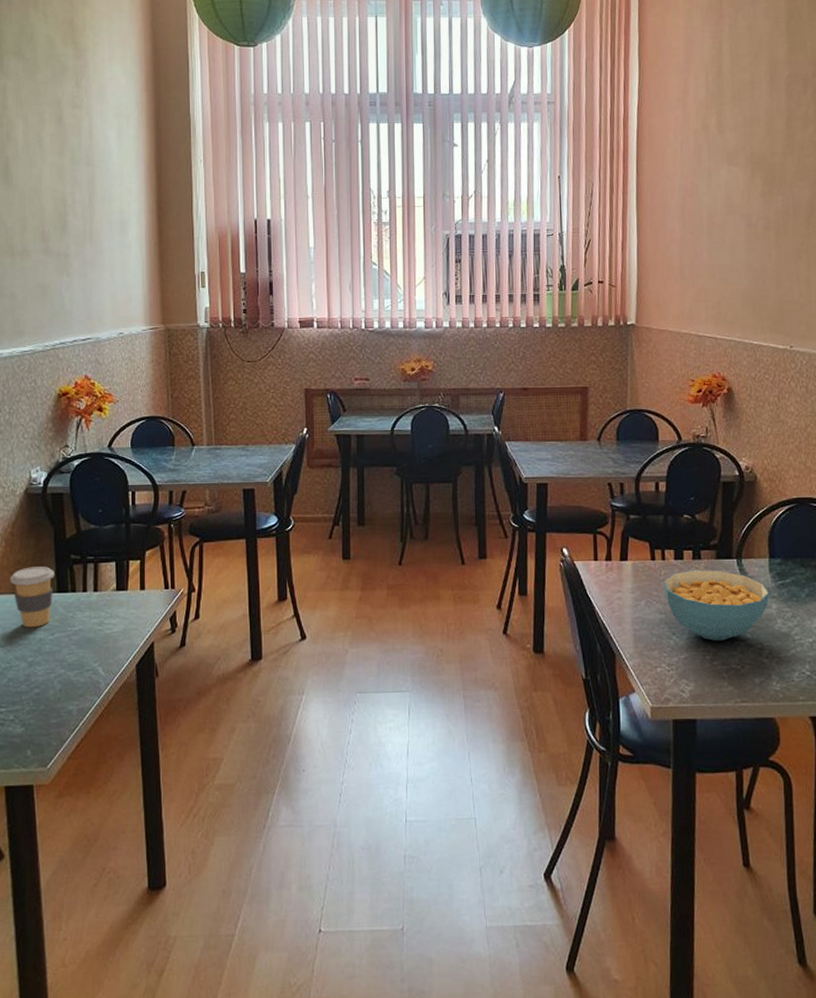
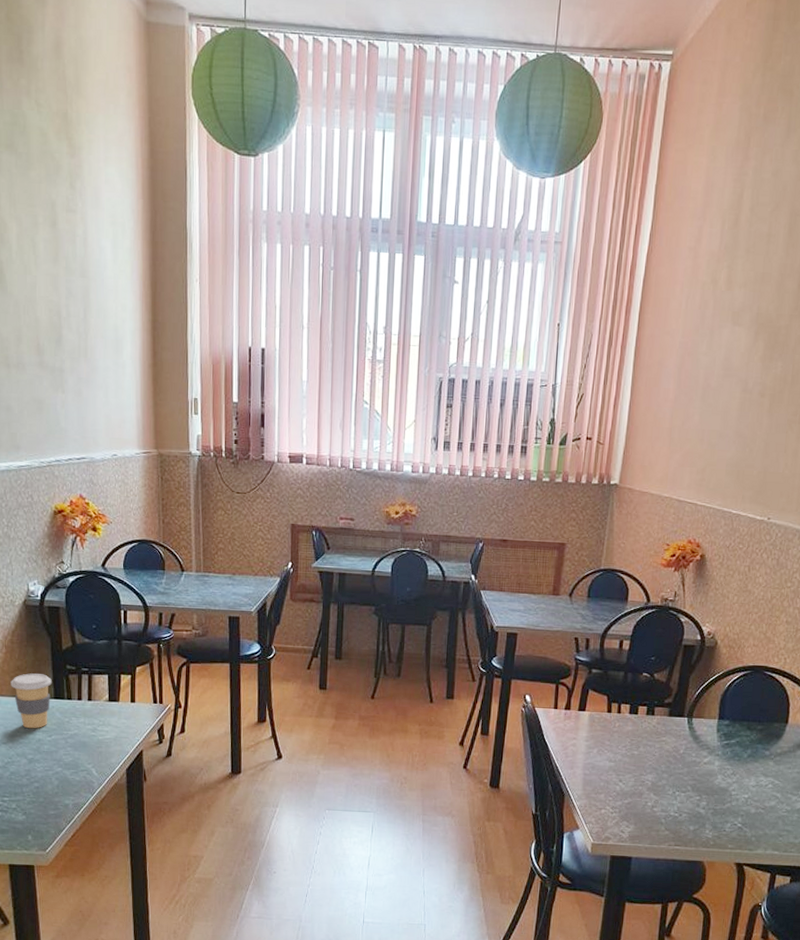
cereal bowl: present [663,569,770,641] -> none [616,724,715,790]

